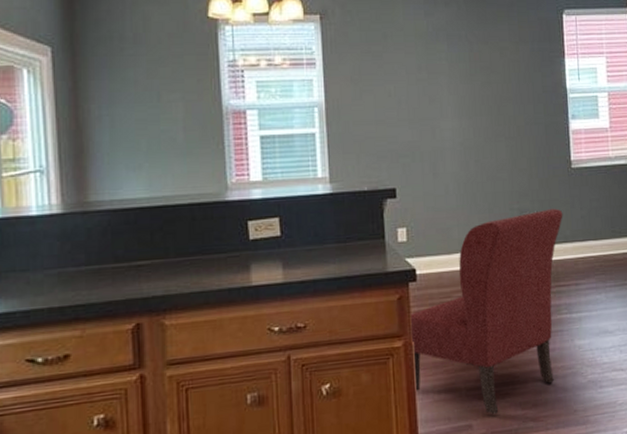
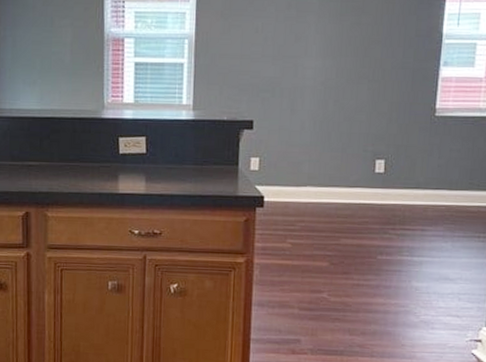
chair: present [410,208,563,415] -> none [253,154,419,335]

